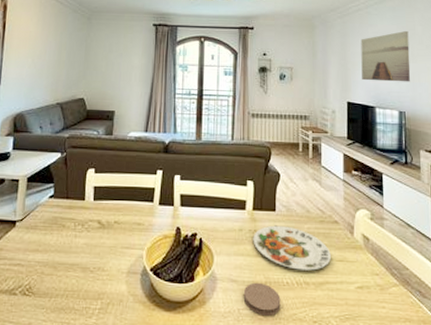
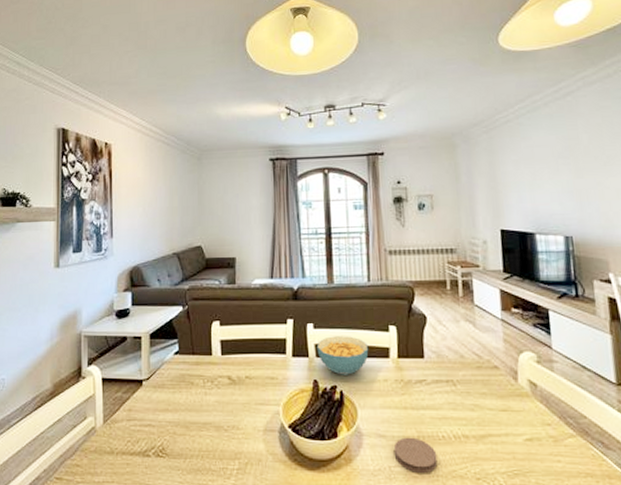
cereal bowl: none [181,188,228,224] -> present [316,336,369,375]
plate: present [253,225,331,271] -> none [400,374,493,422]
wall art: present [361,30,411,82] -> none [512,140,576,204]

